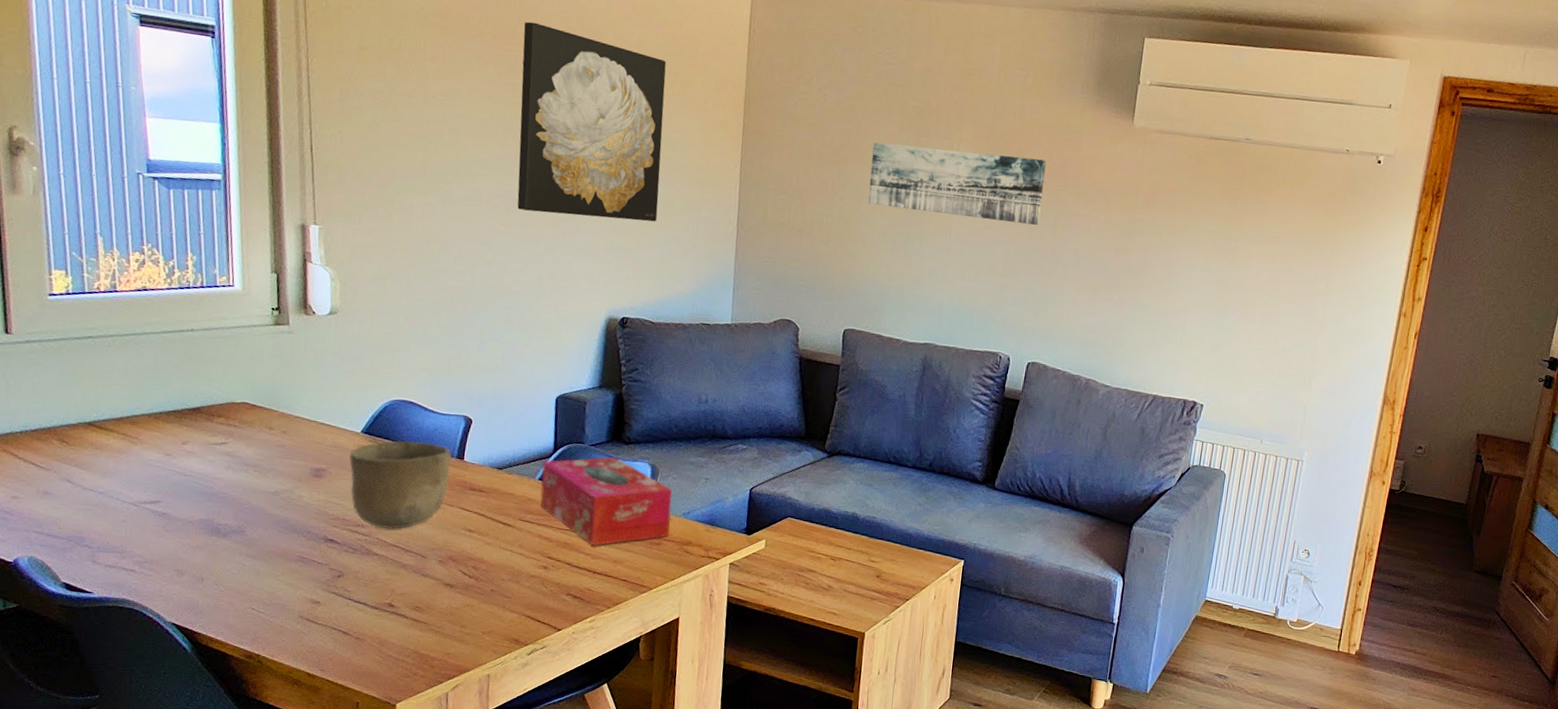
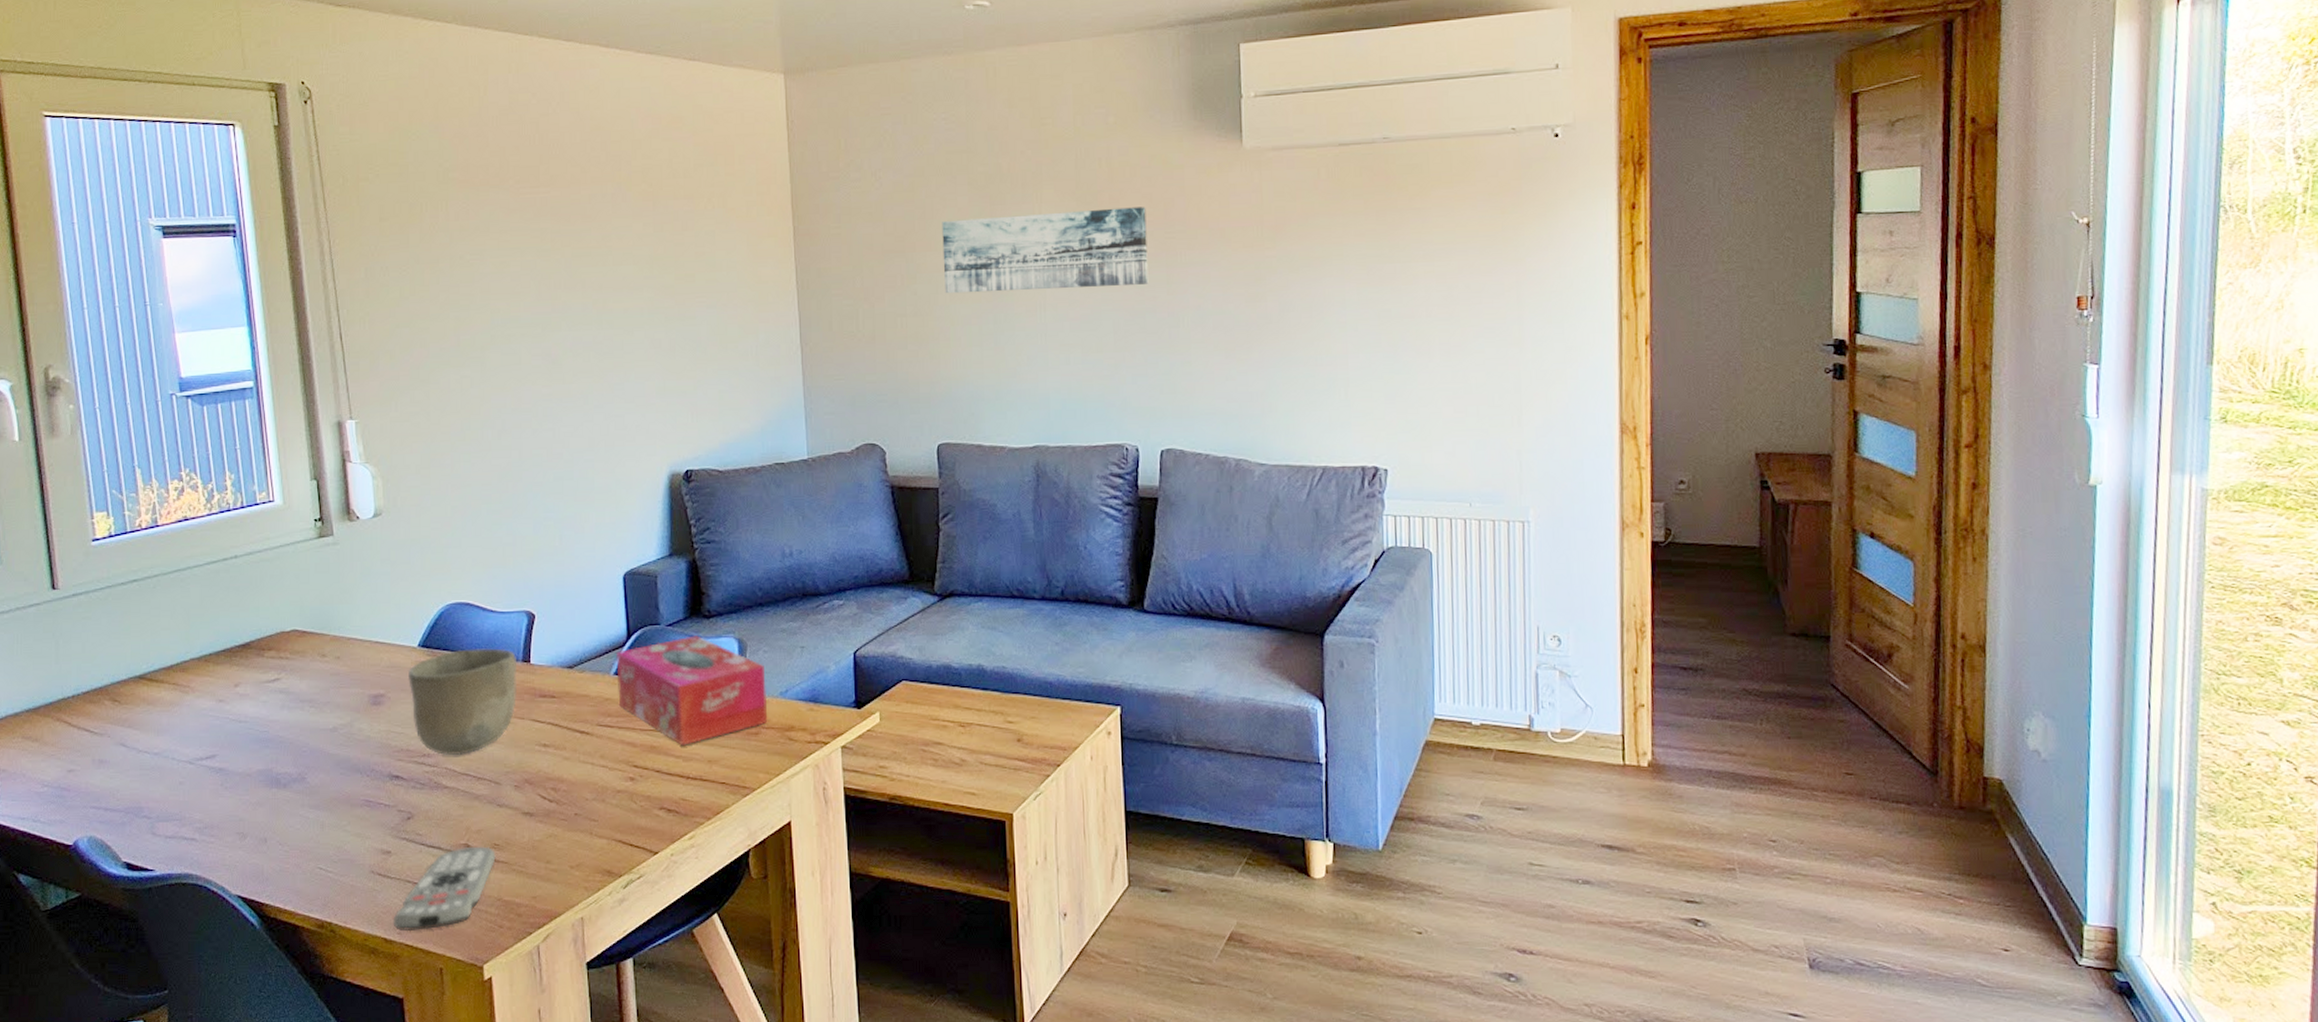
remote control: none [316,605,416,670] -> present [393,846,496,932]
wall art: present [517,21,666,222] -> none [546,158,711,366]

